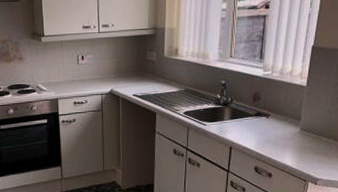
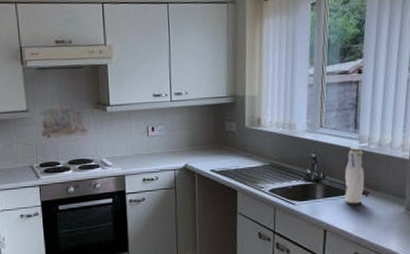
water bottle: none [249,74,267,125] -> present [344,146,365,204]

